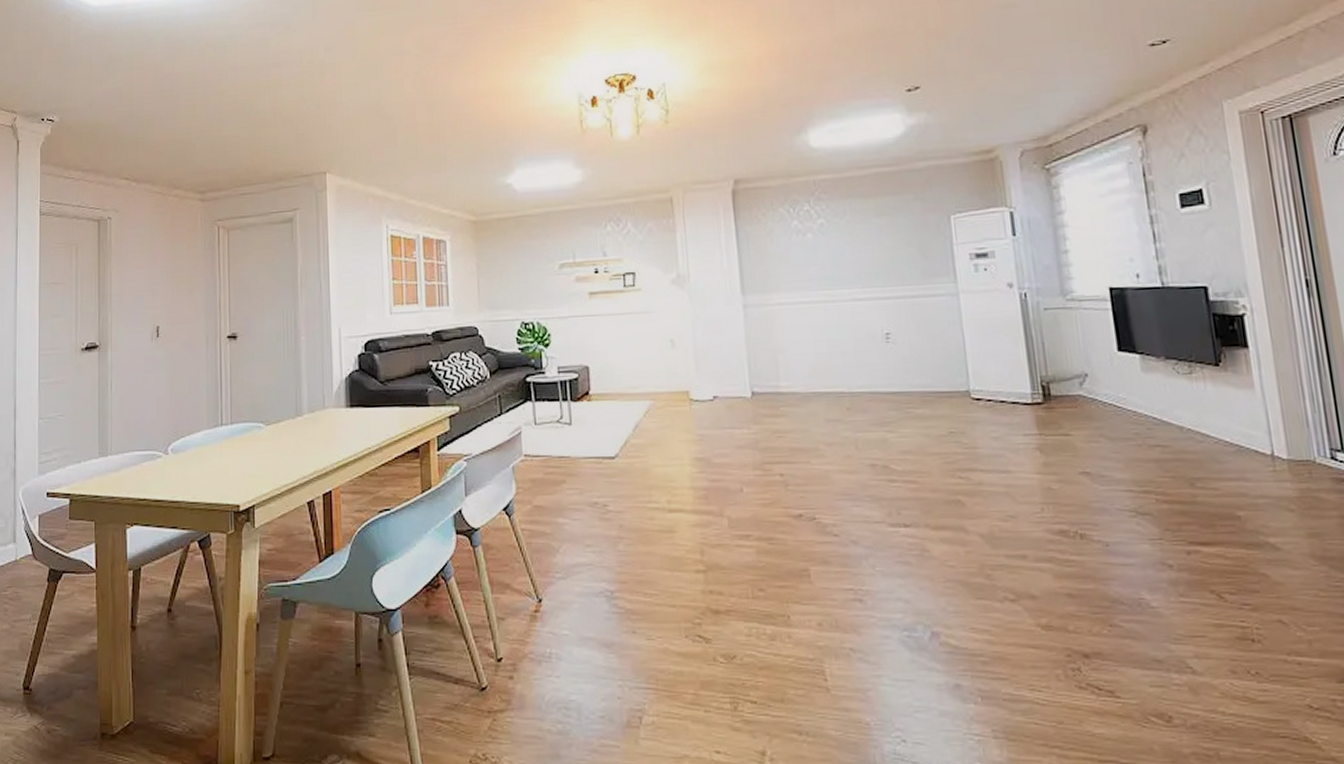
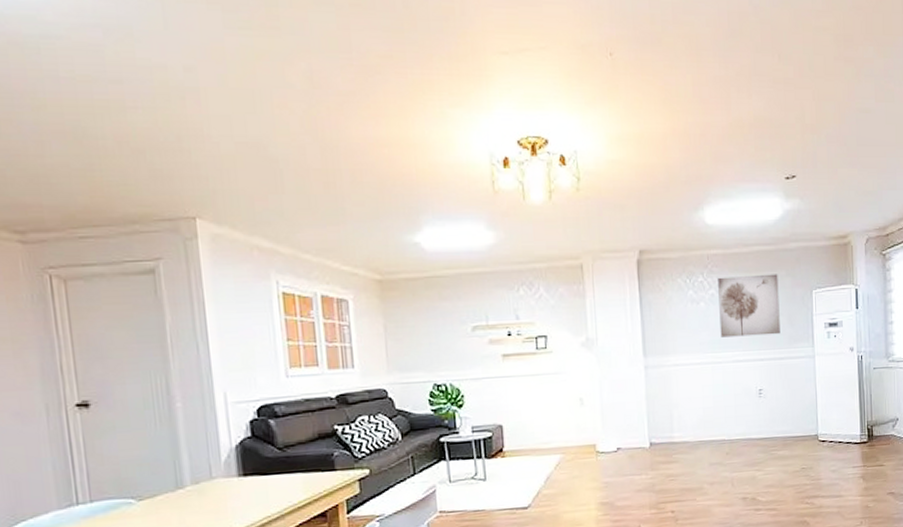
wall art: none [827,198,911,273] -> present [718,274,780,338]

